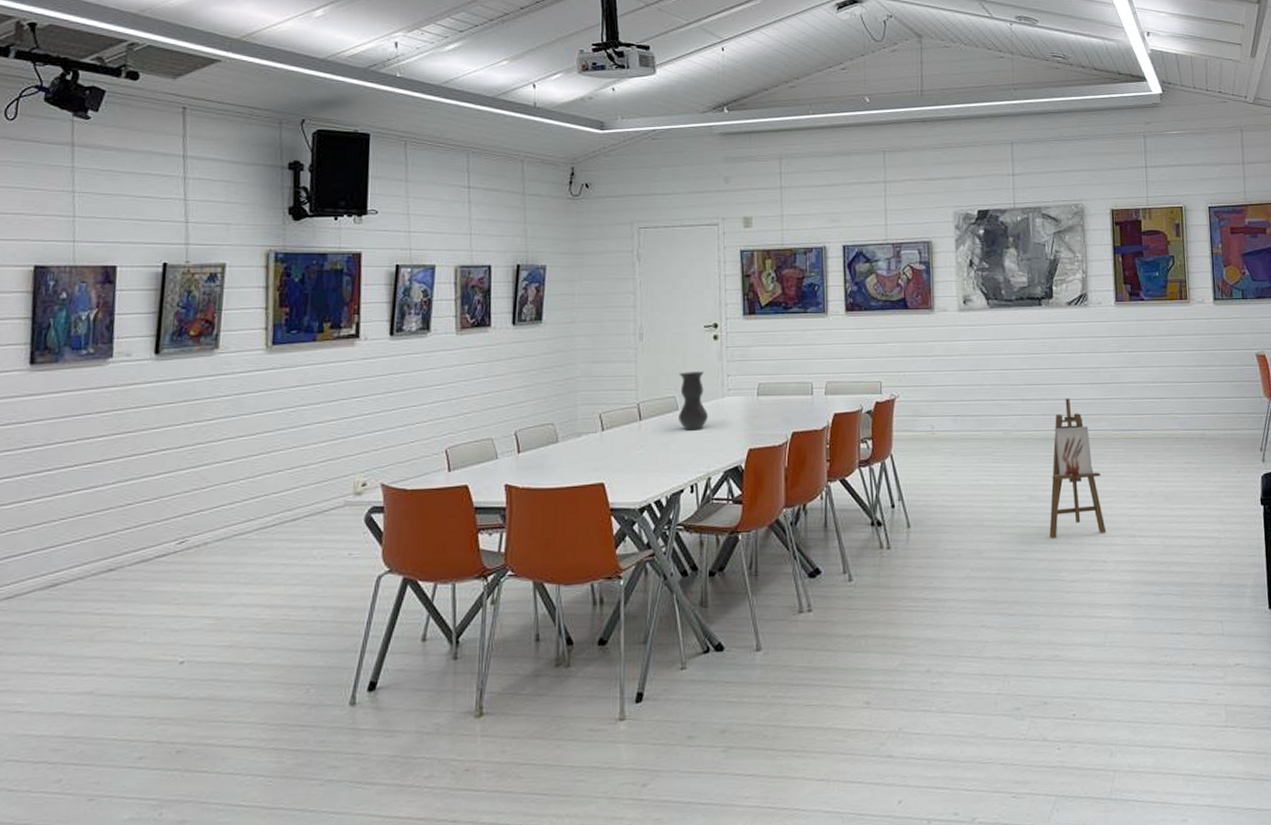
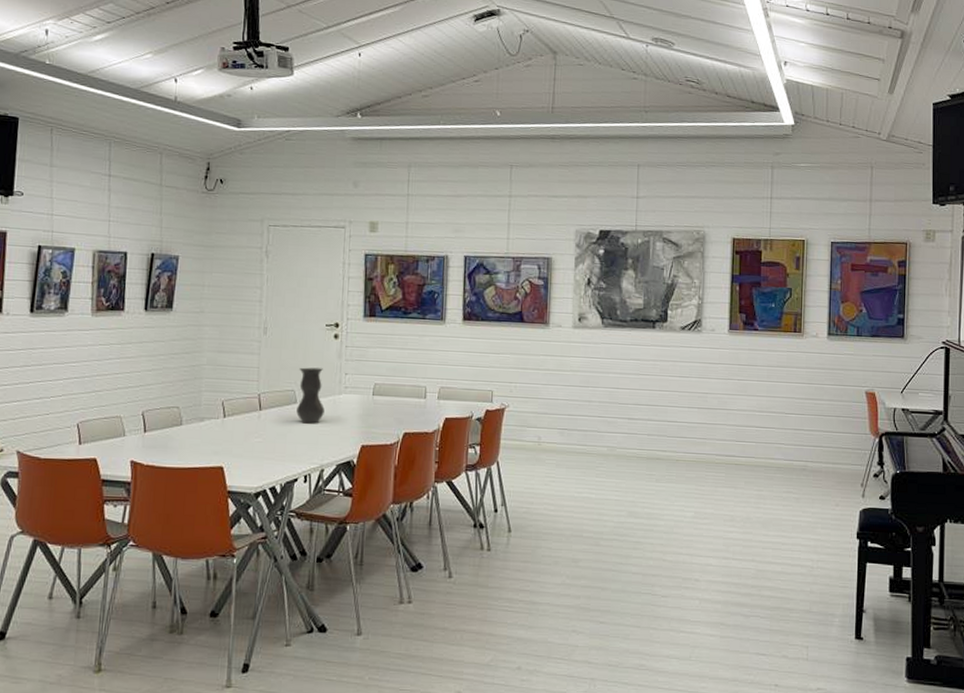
easel: present [1049,398,1107,538] -> none [645,420,702,554]

